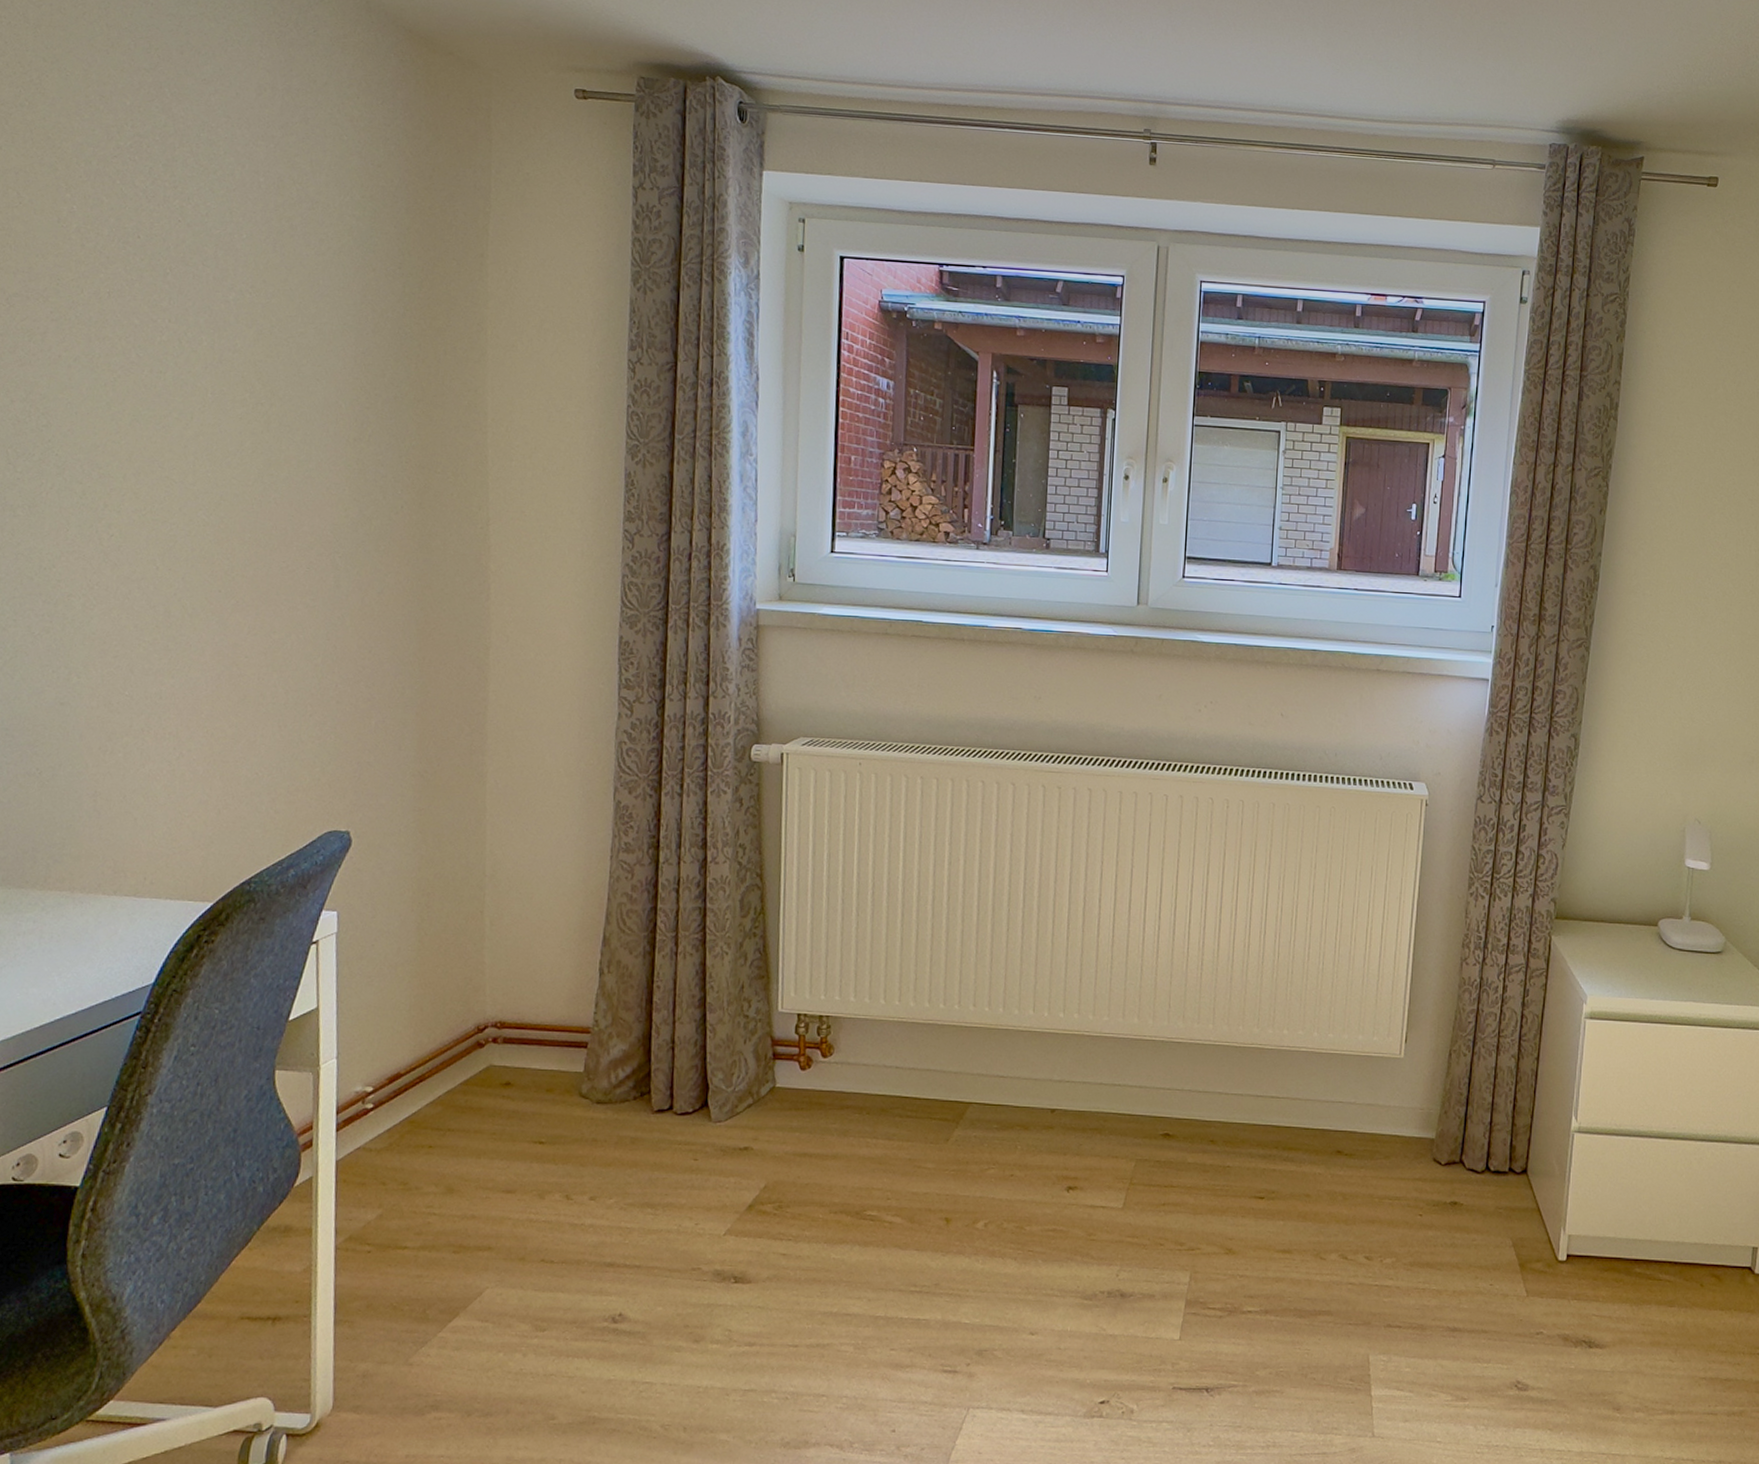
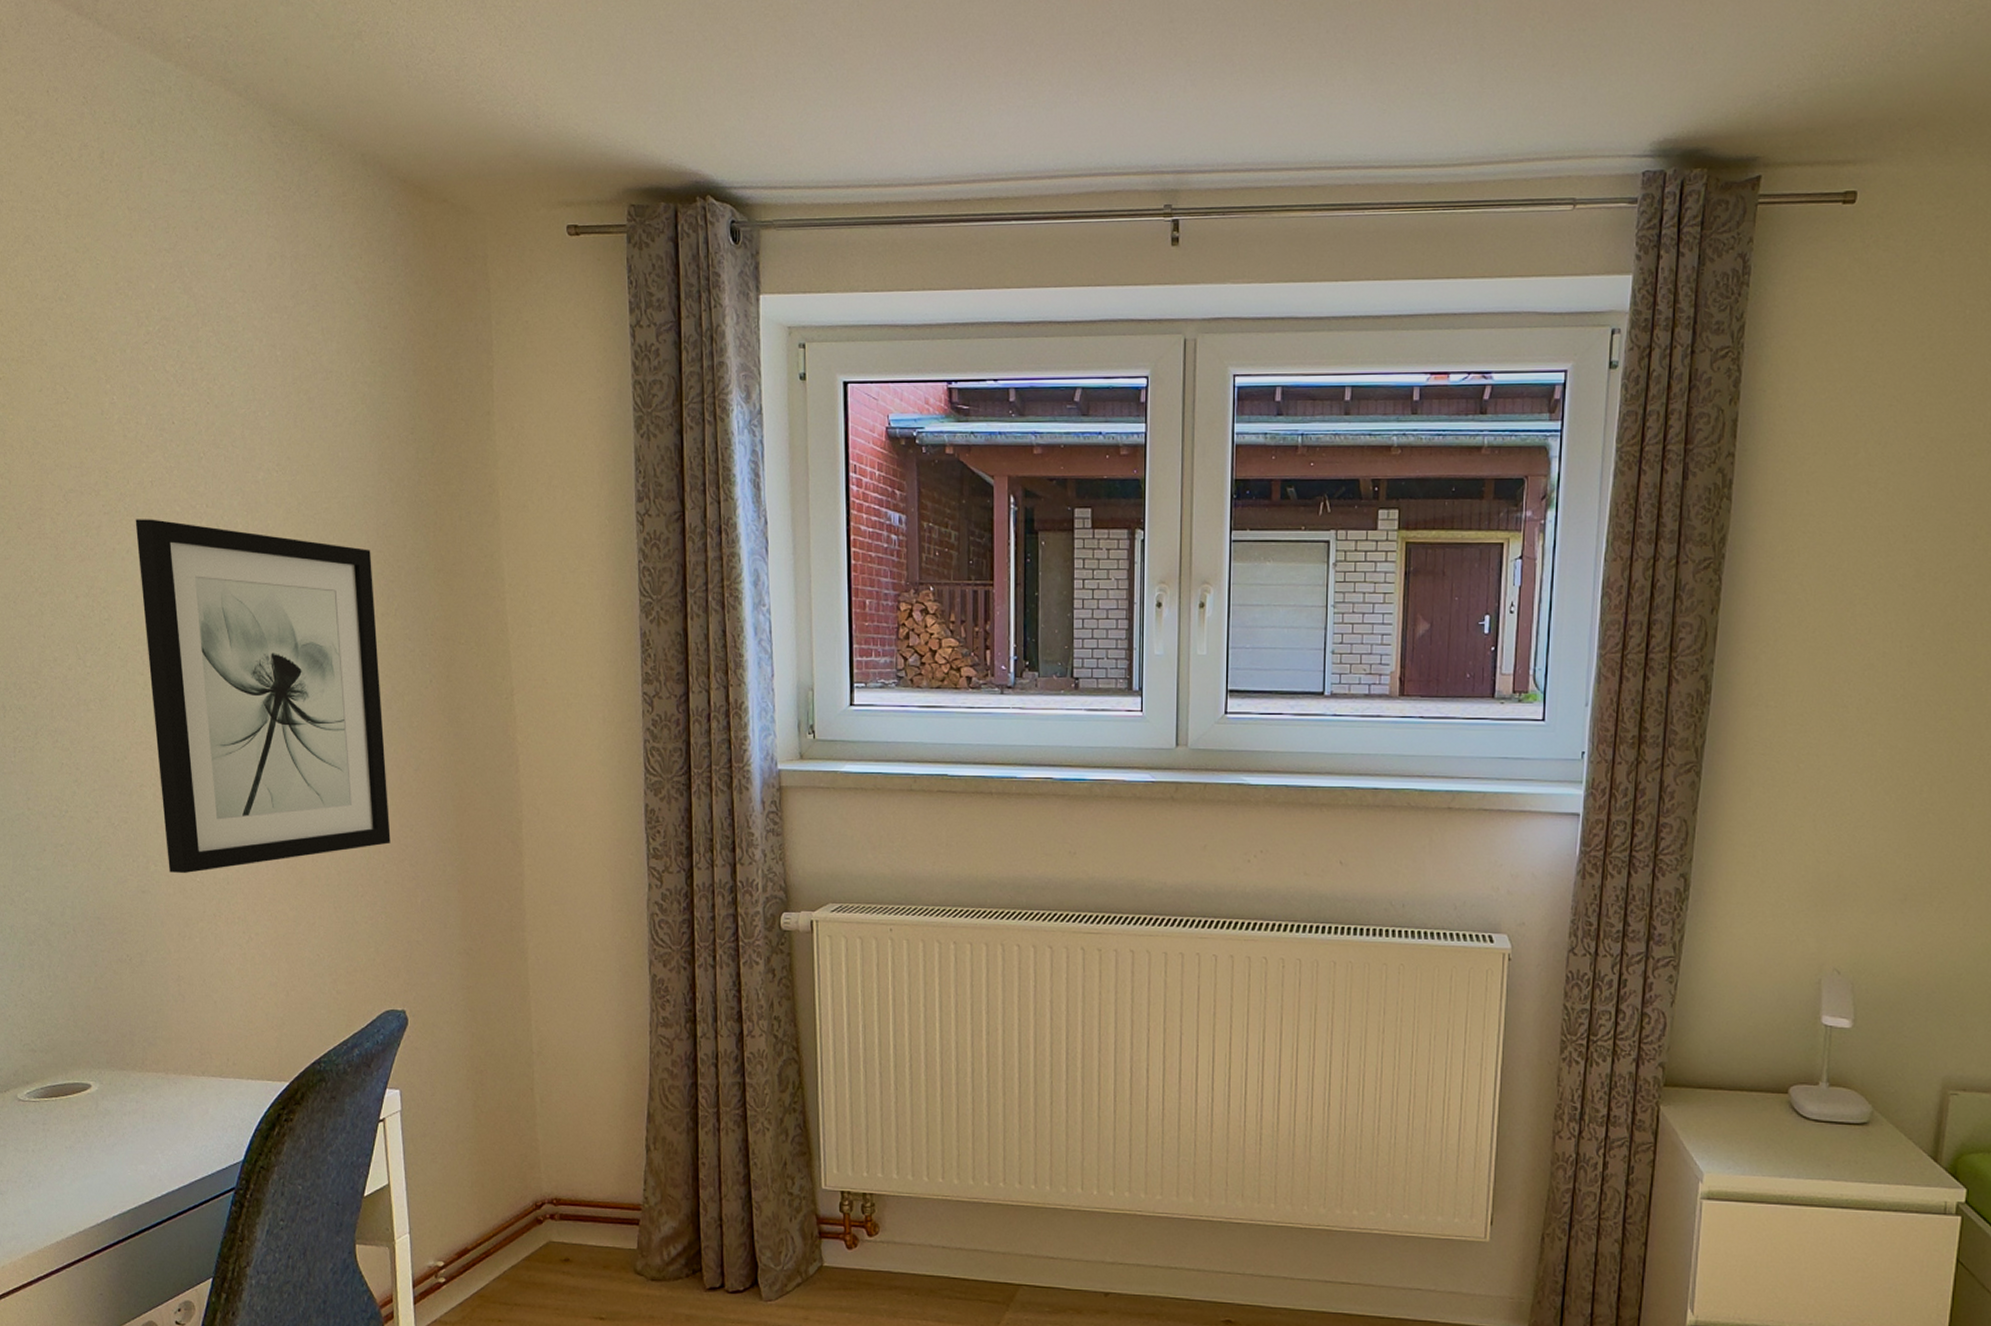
wall art: none [86,328,347,687] -> present [135,519,391,874]

